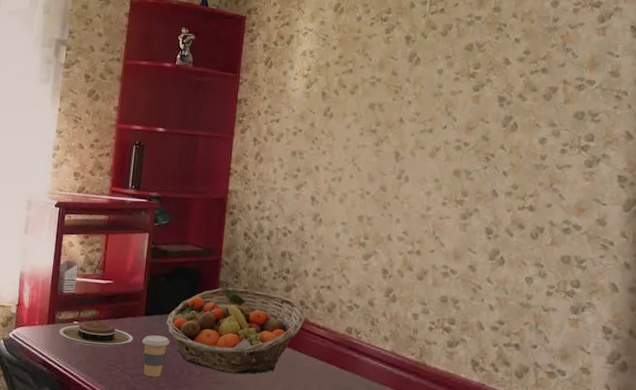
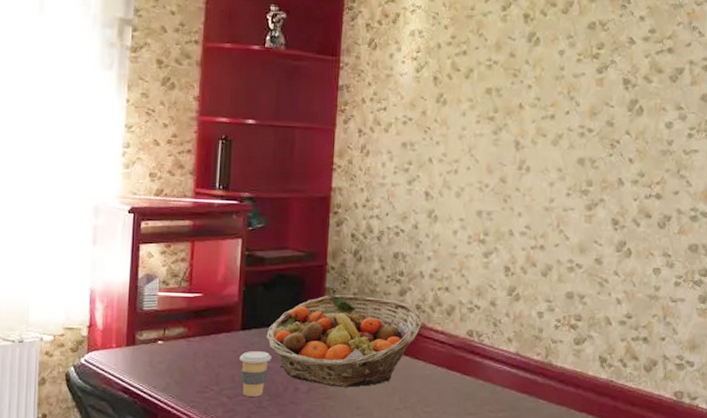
plate: present [58,321,134,347] -> none [140,340,230,367]

